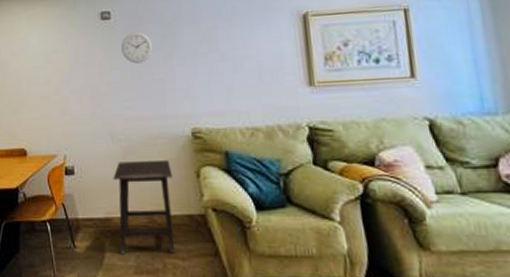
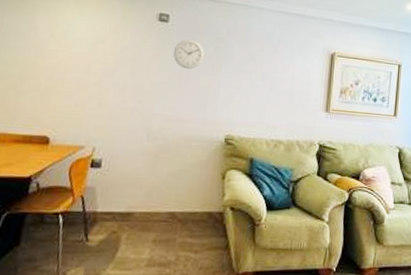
side table: present [113,159,175,254] -> none [136,159,201,247]

